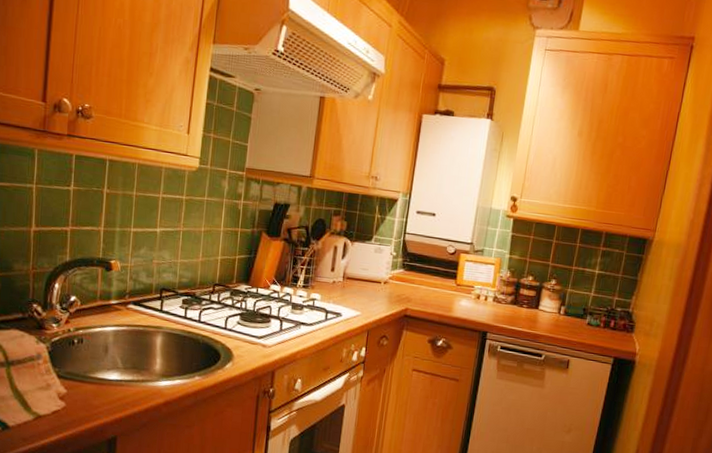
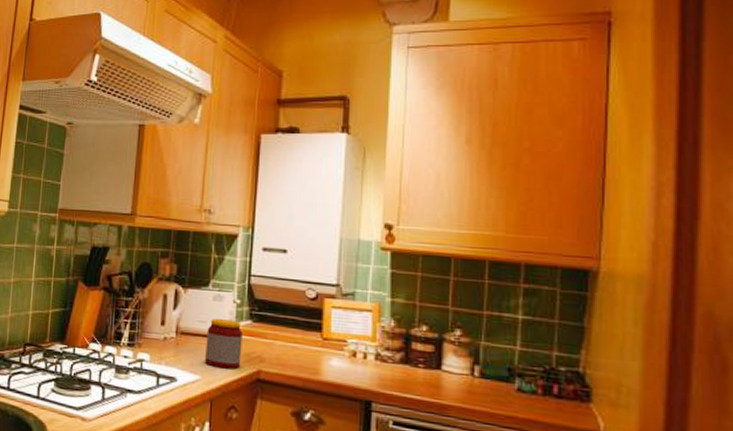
jar: none [365,266,396,307] -> present [205,318,243,369]

